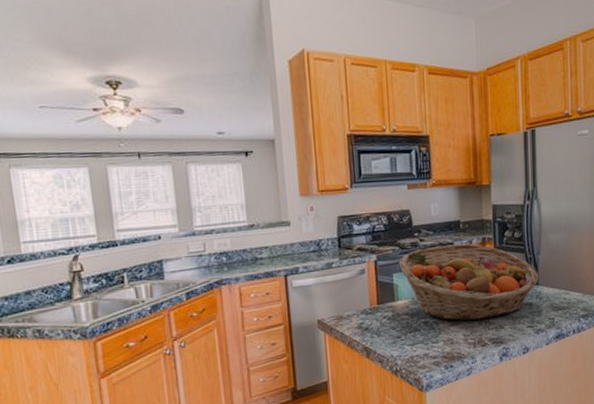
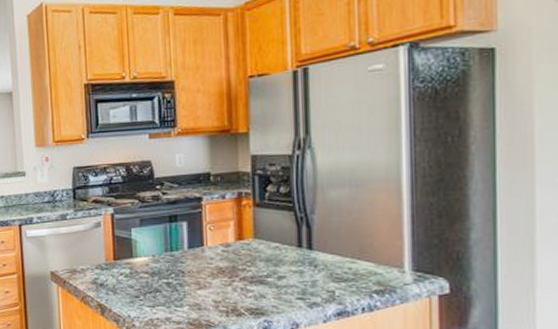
fruit basket: present [399,243,539,321] -> none [138,198,313,286]

